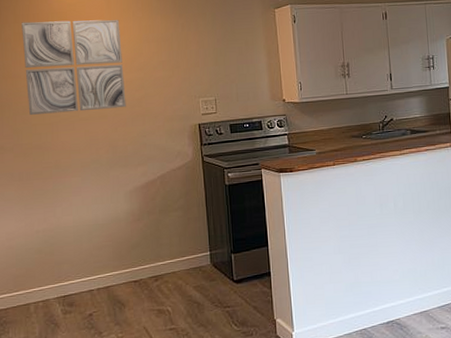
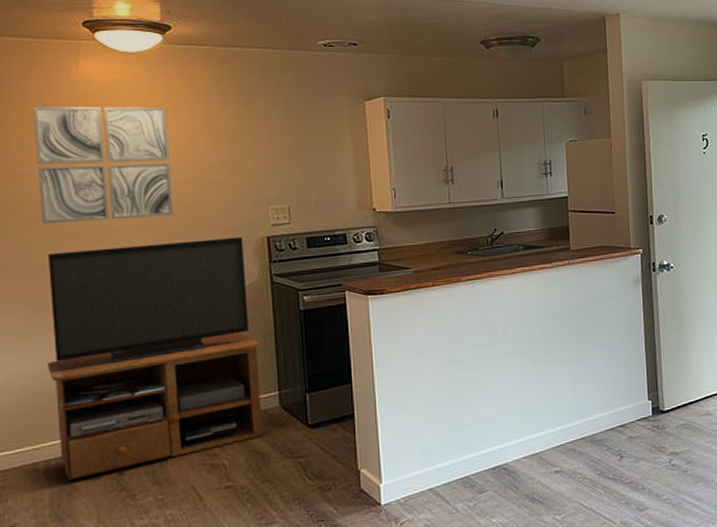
tv stand: none [34,124,198,318] -> present [47,236,262,480]

